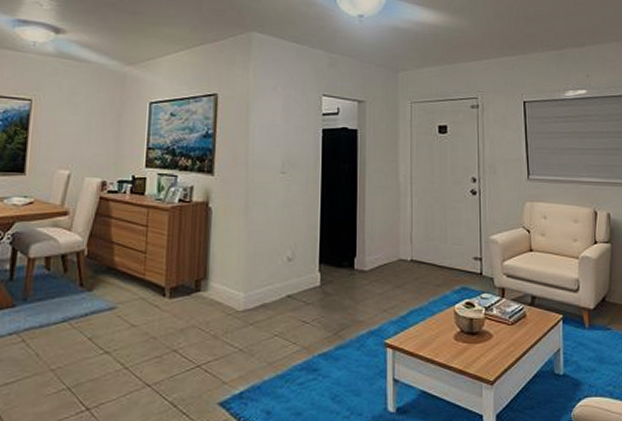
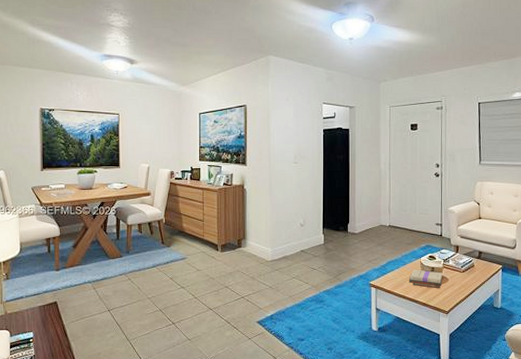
books: none [438,321,485,348] -> present [408,269,443,288]

